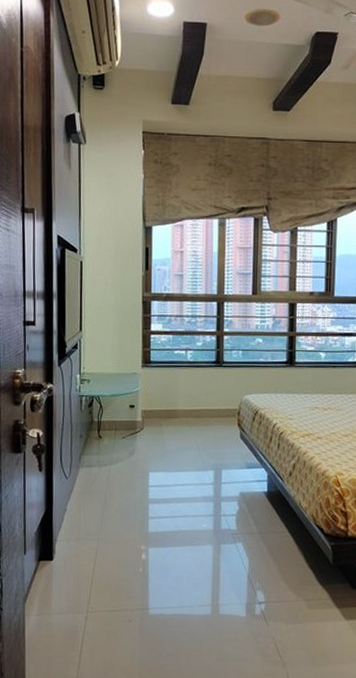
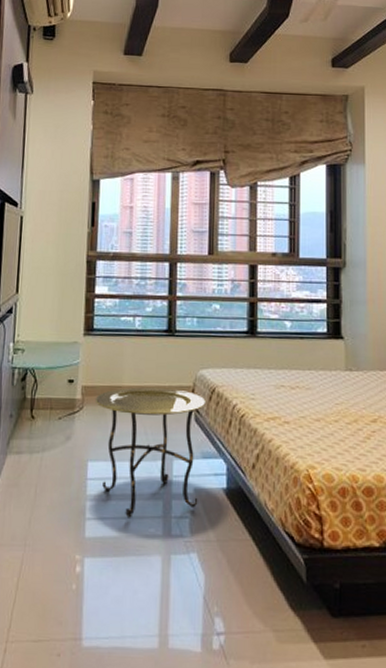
side table: none [153,410,250,517] -> present [95,387,206,518]

